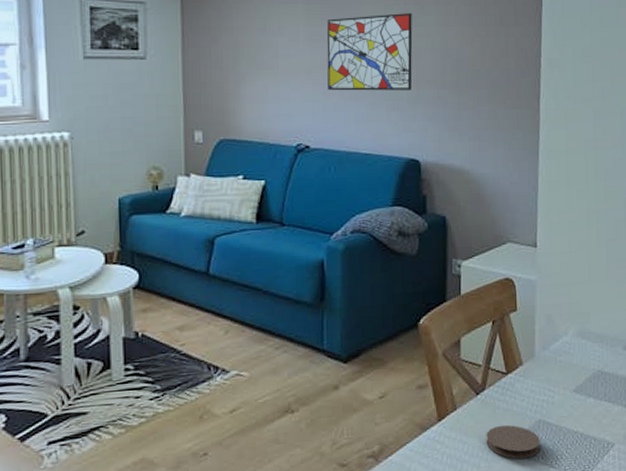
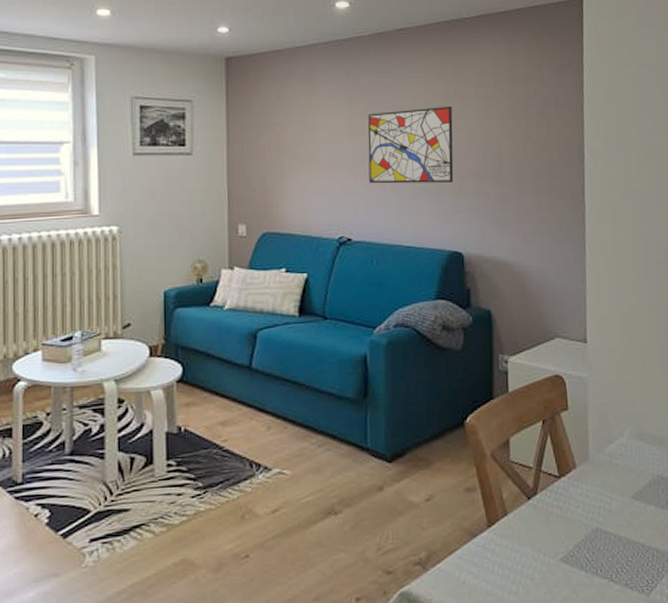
coaster: present [486,425,540,459] -> none [539,533,599,571]

